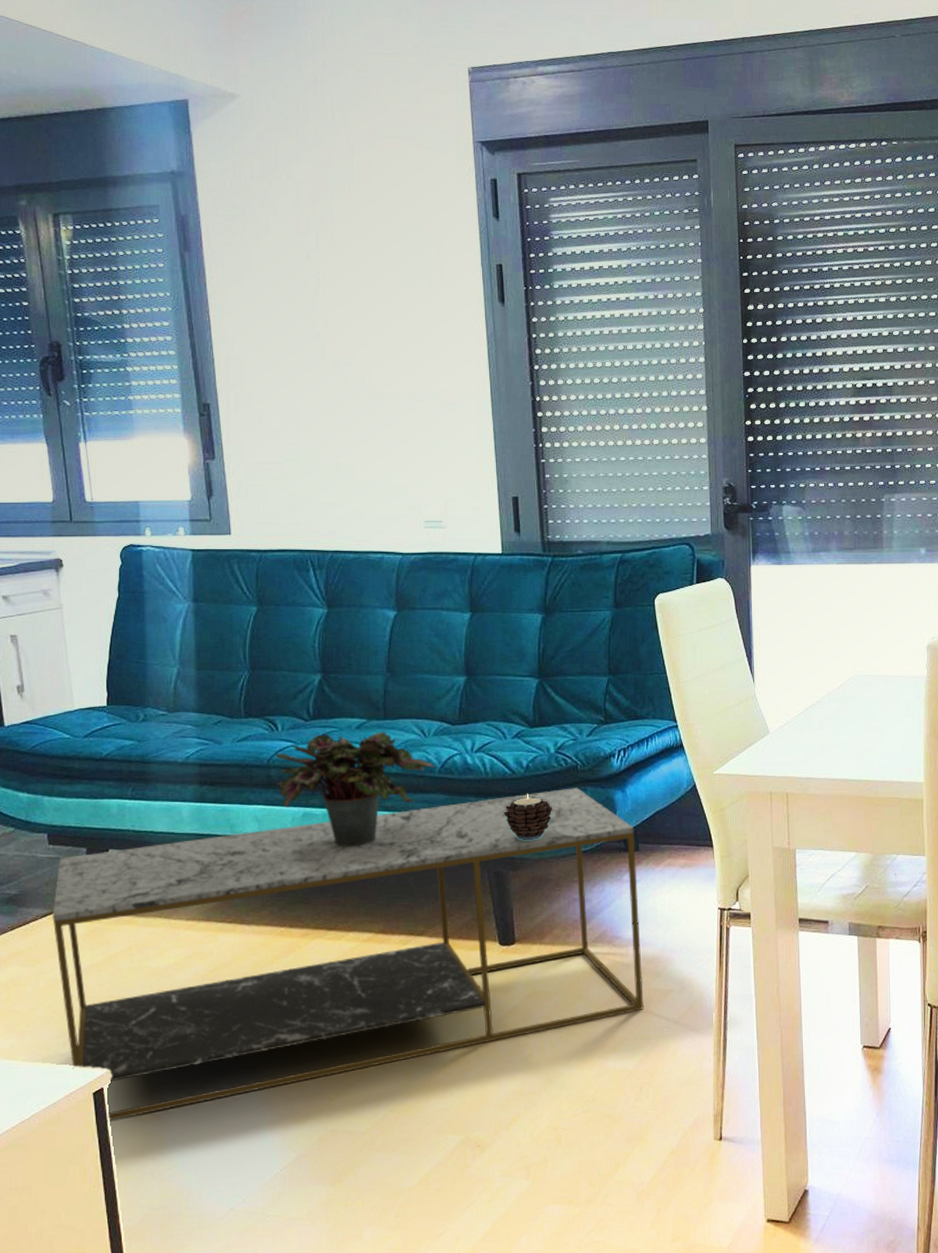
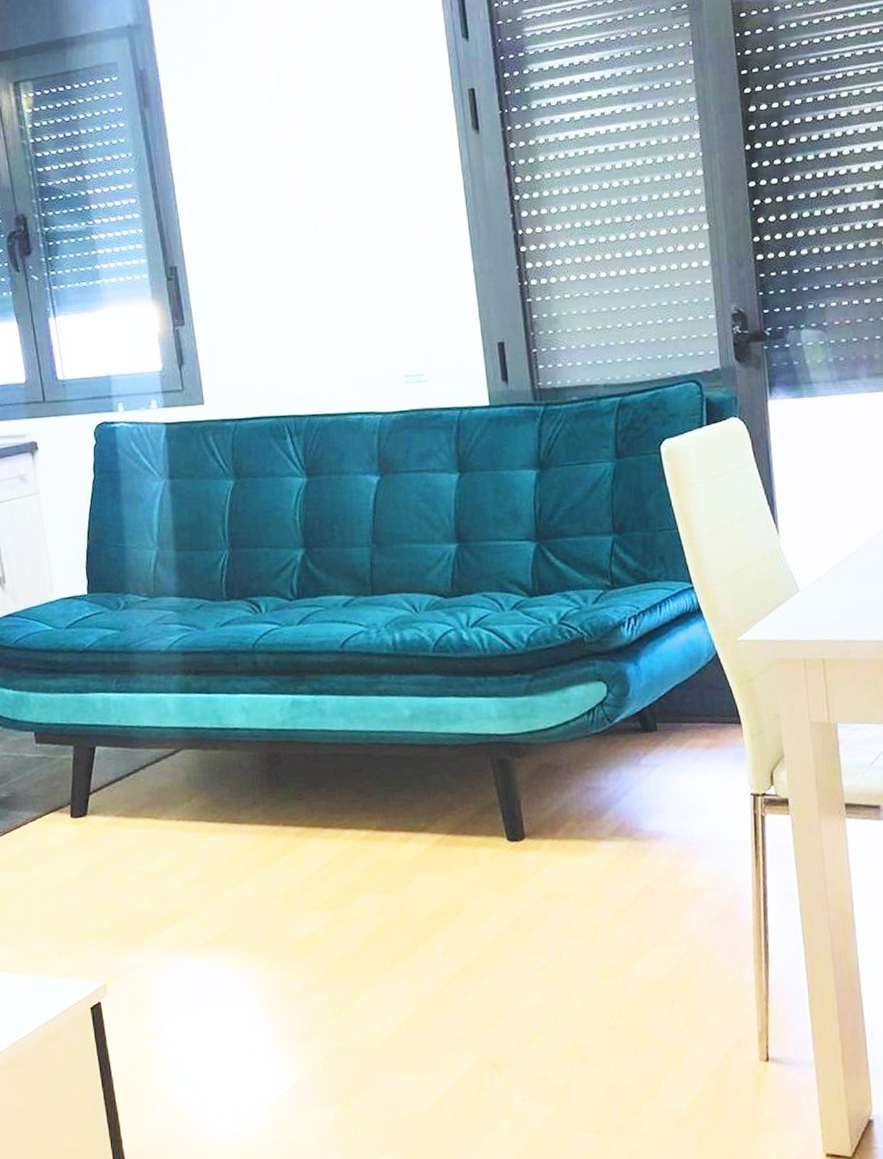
coffee table: present [52,788,644,1122] -> none [42,662,672,1038]
potted plant: present [275,731,436,847] -> none [260,608,429,737]
candle: present [503,793,553,840] -> none [505,670,559,723]

